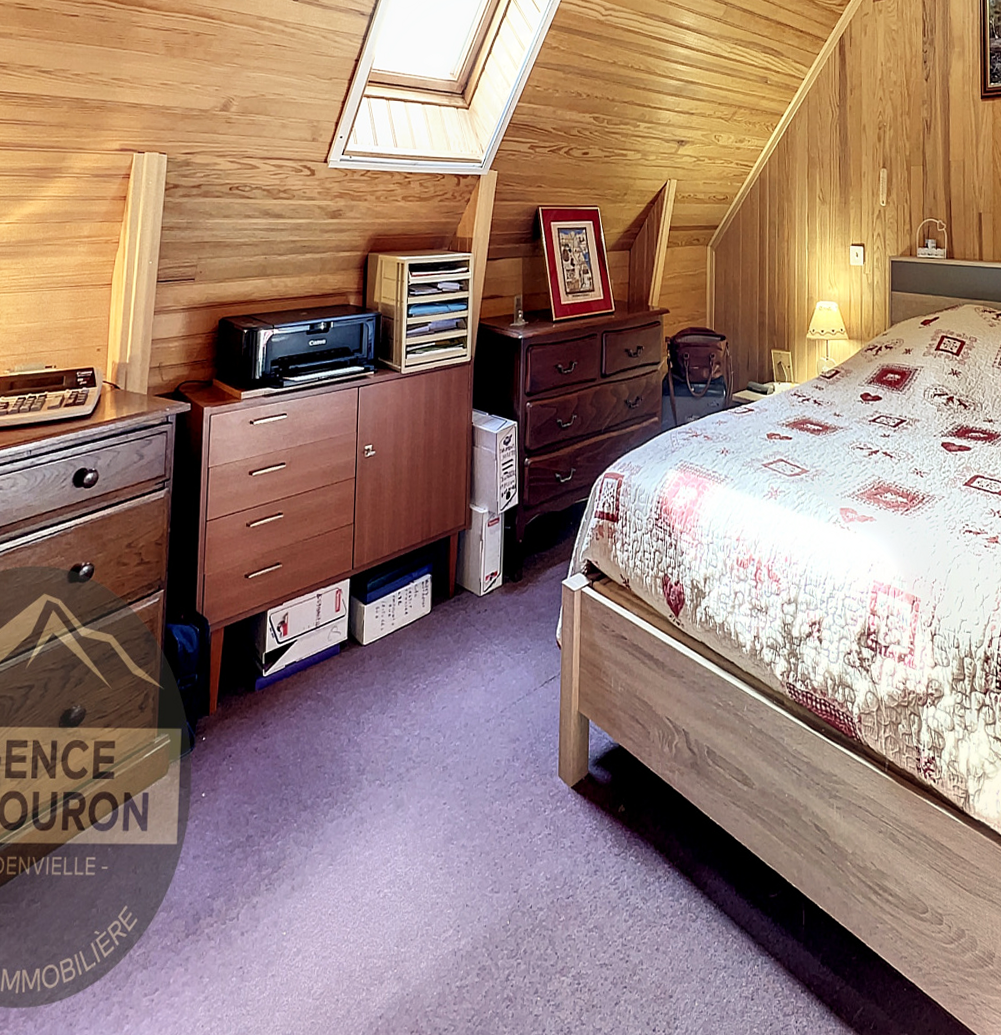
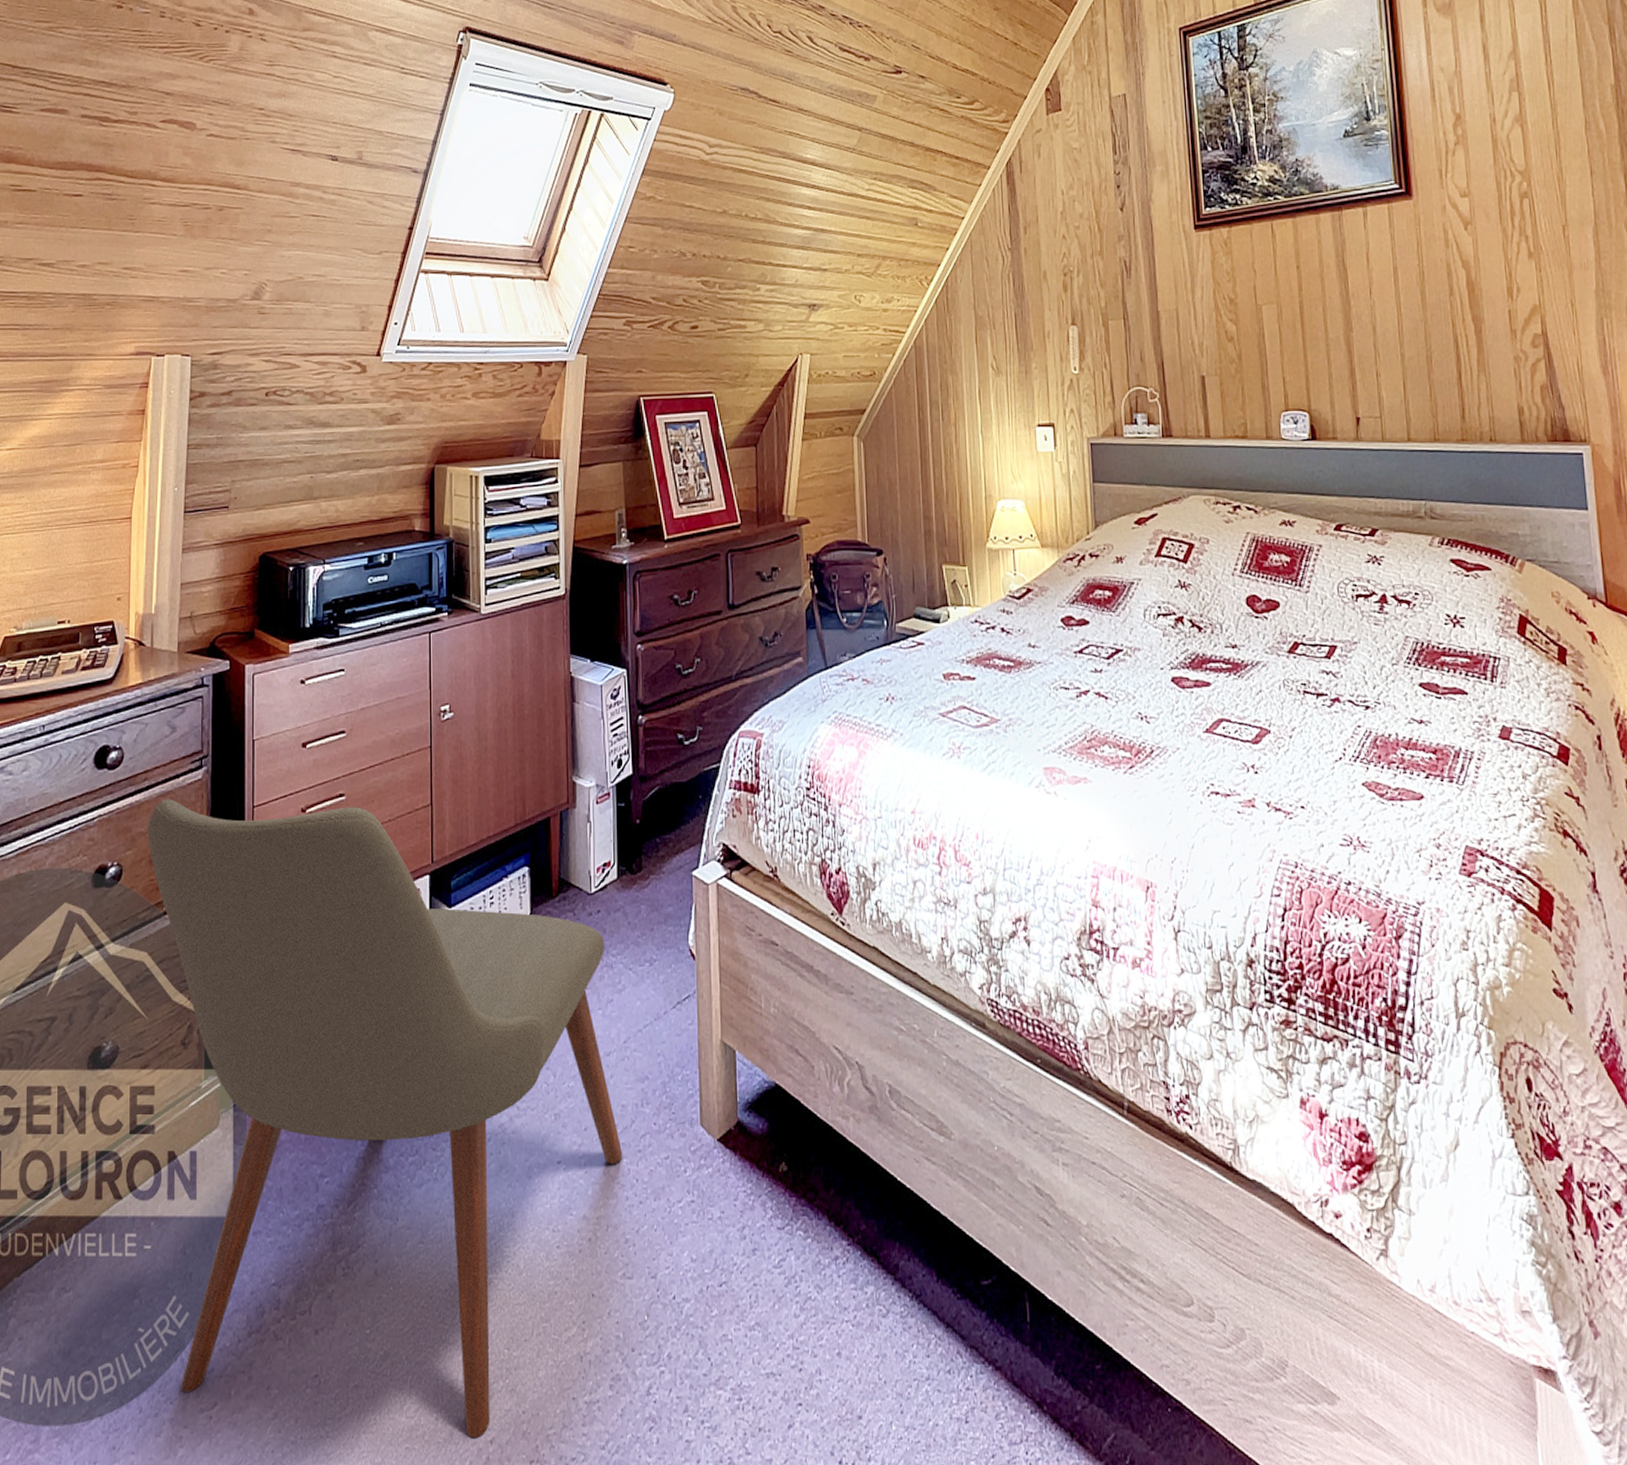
chair: none [116,513,496,1015] -> present [147,799,623,1439]

